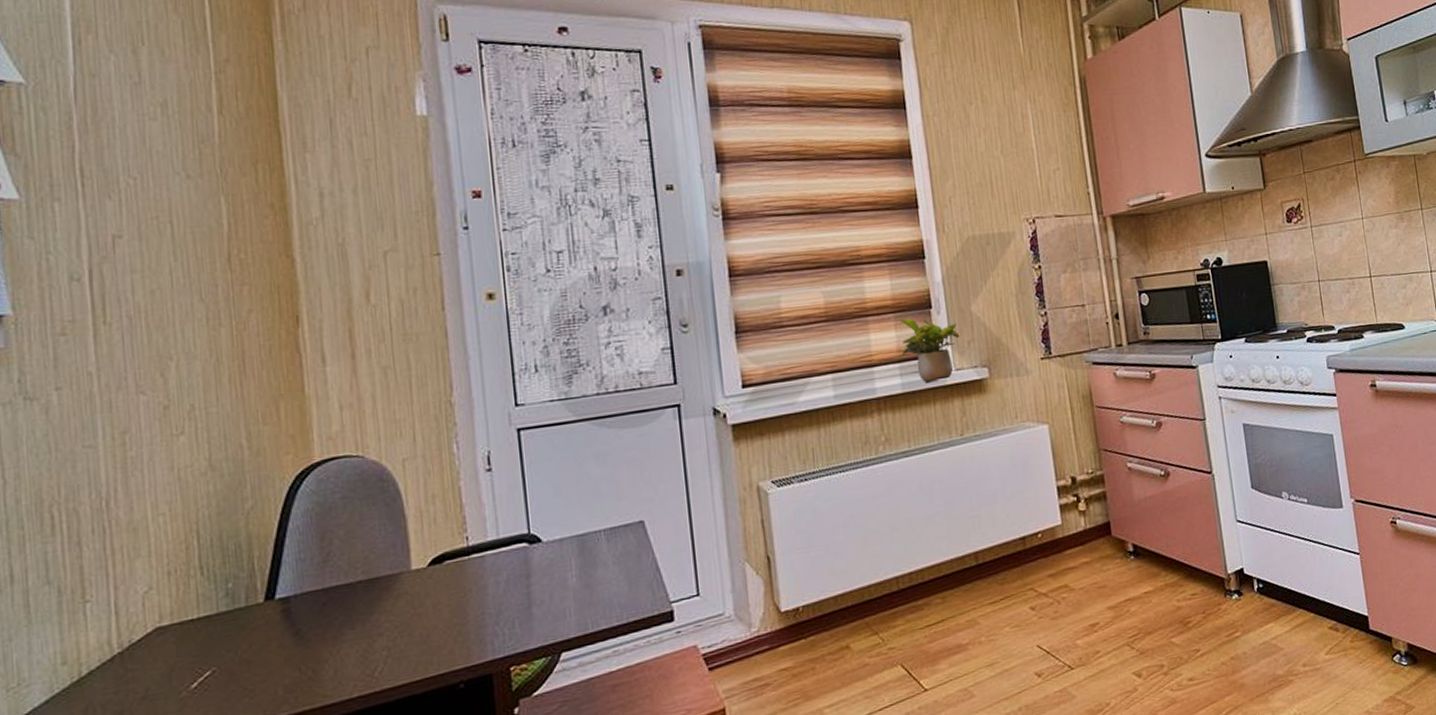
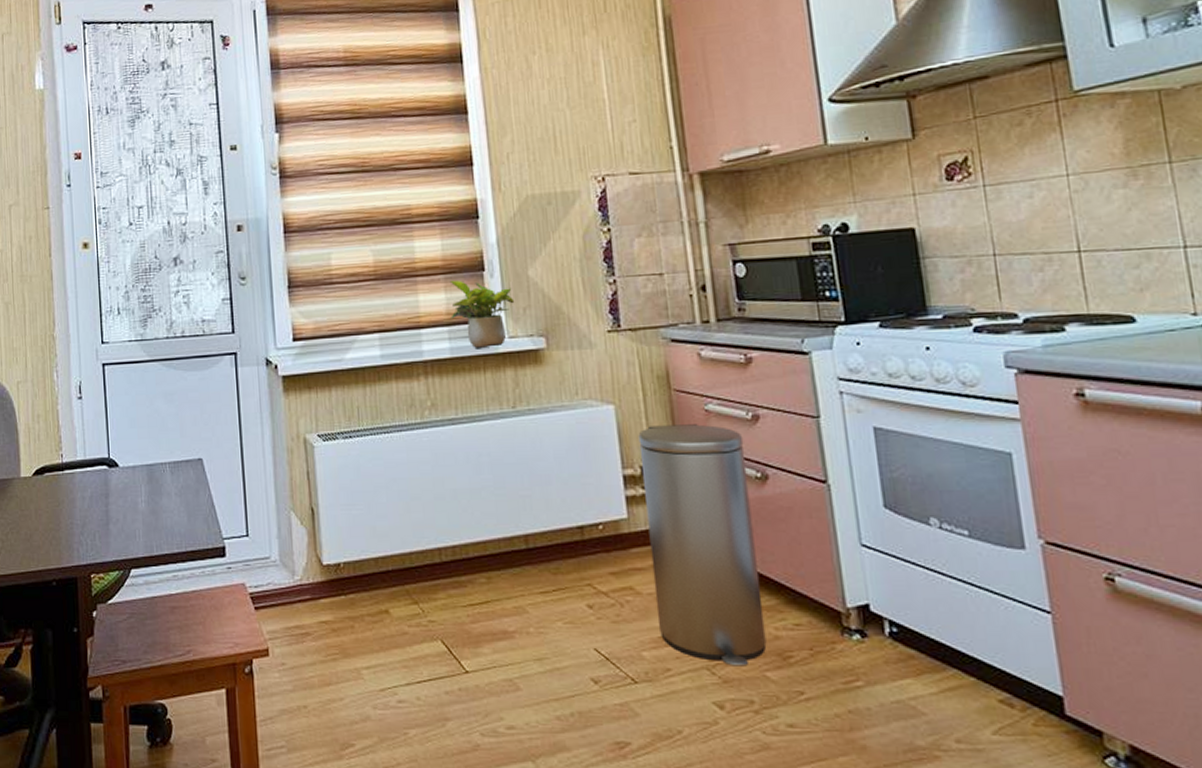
pedal bin: none [1068,434,1172,640] -> present [638,424,767,667]

